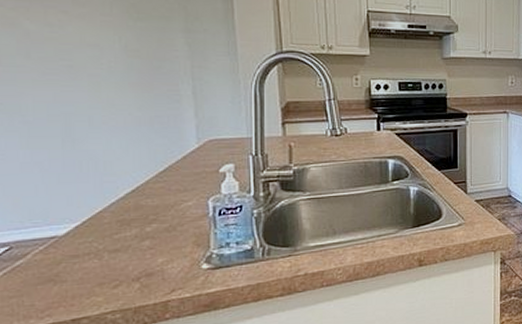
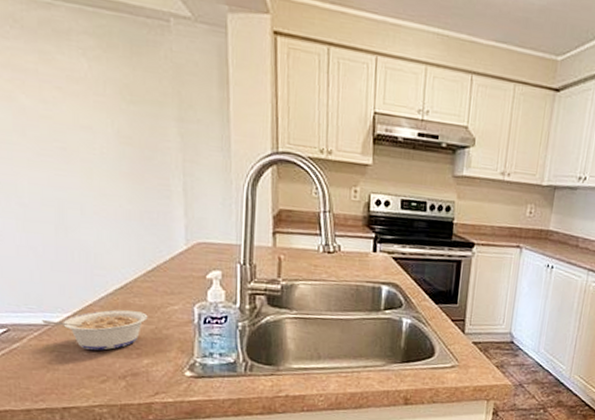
legume: none [48,212,161,256] -> present [42,309,148,351]

